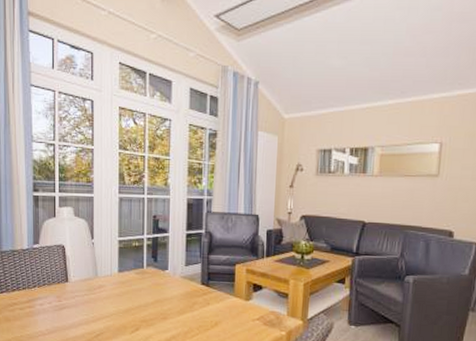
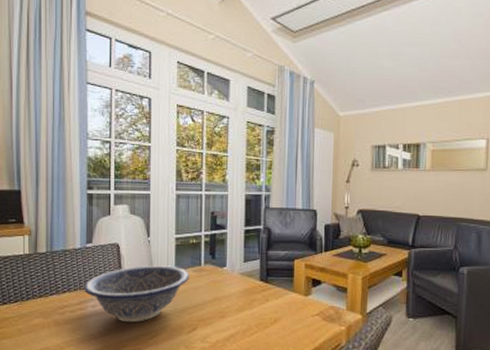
decorative bowl: none [31,266,132,322] -> present [83,265,189,323]

